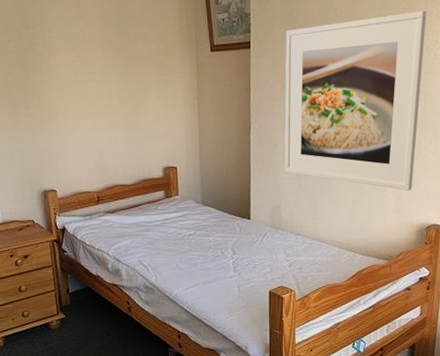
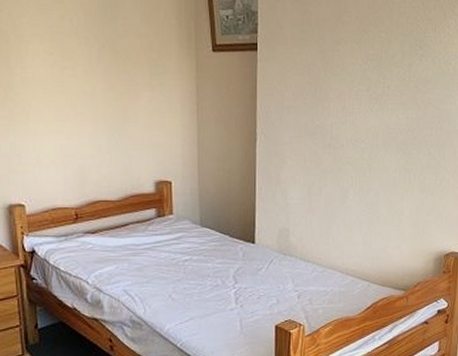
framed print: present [284,10,427,191] -> none [294,21,446,215]

